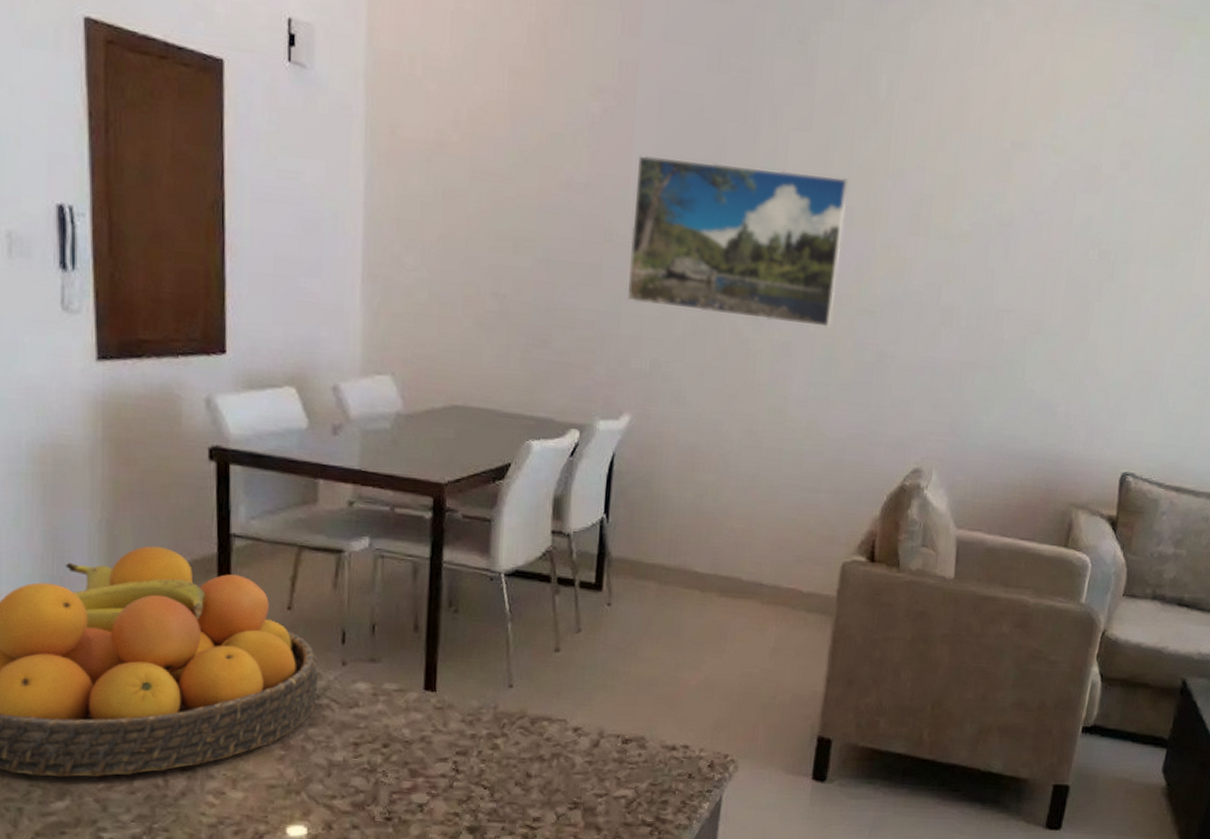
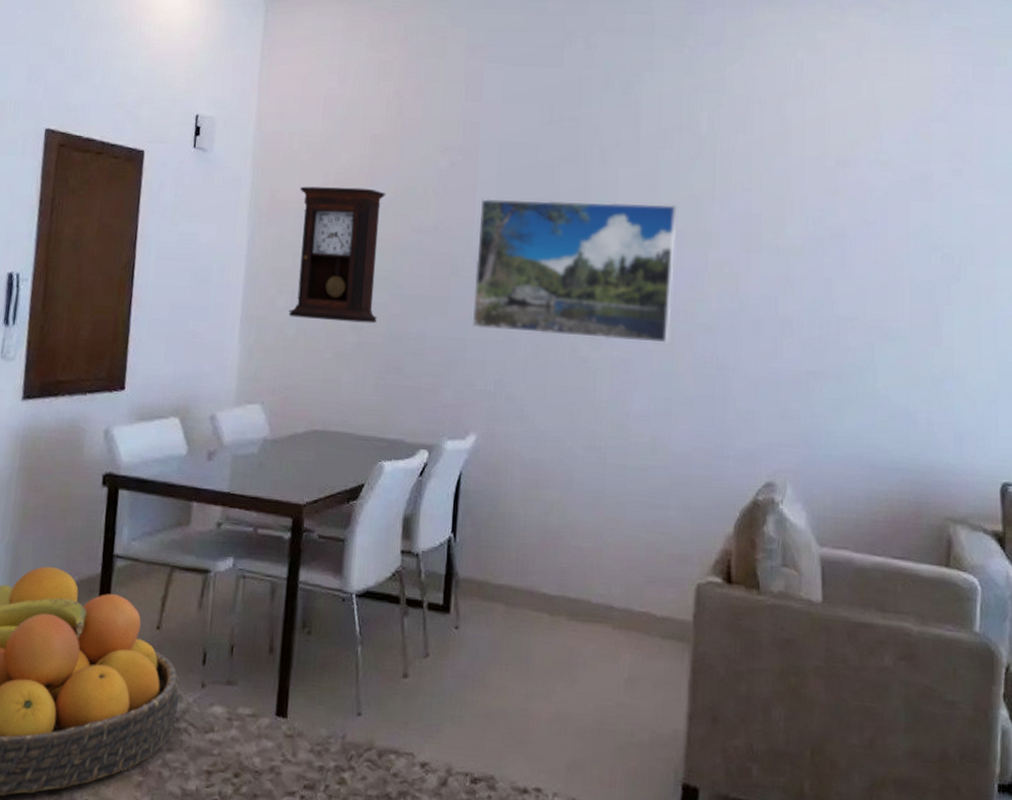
pendulum clock: none [418,122,528,291] -> present [288,186,385,324]

